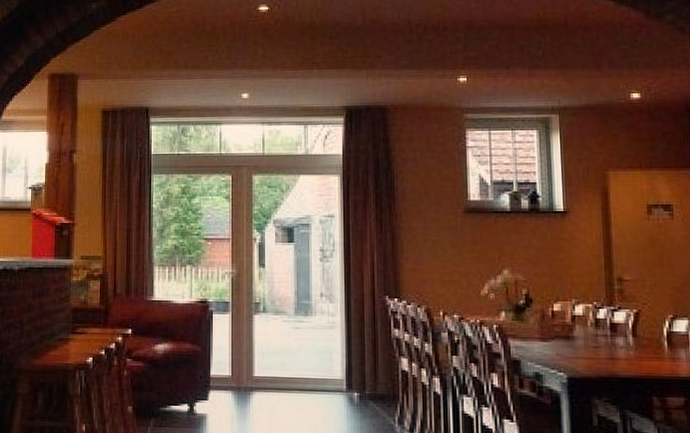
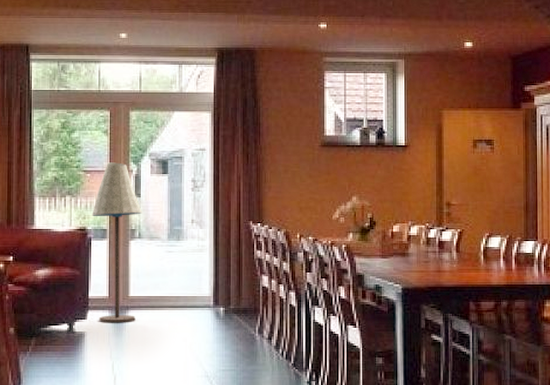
floor lamp: none [213,230,266,406] -> present [92,162,142,323]

